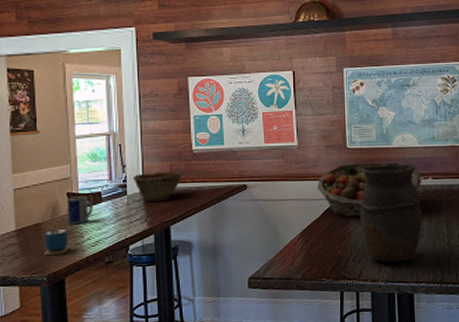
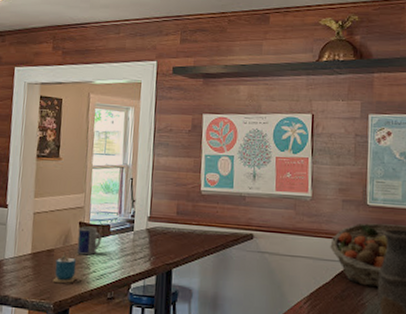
bowl: present [132,171,182,203] -> none [140,210,188,242]

